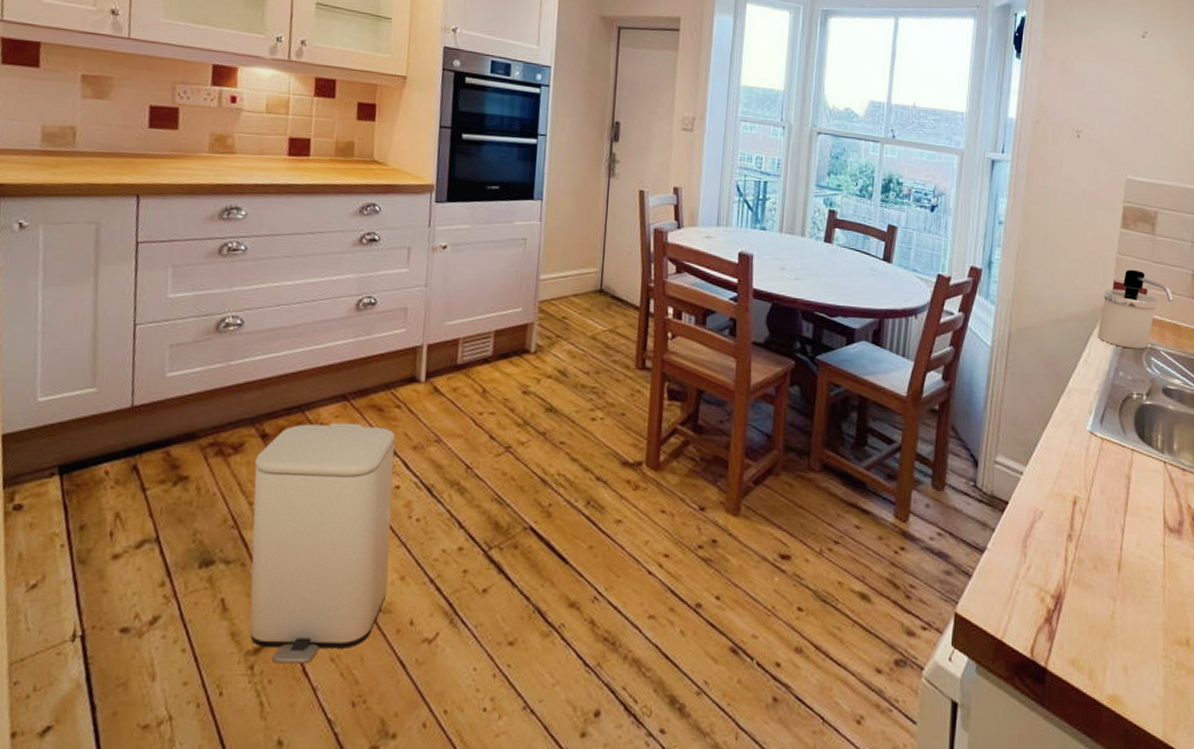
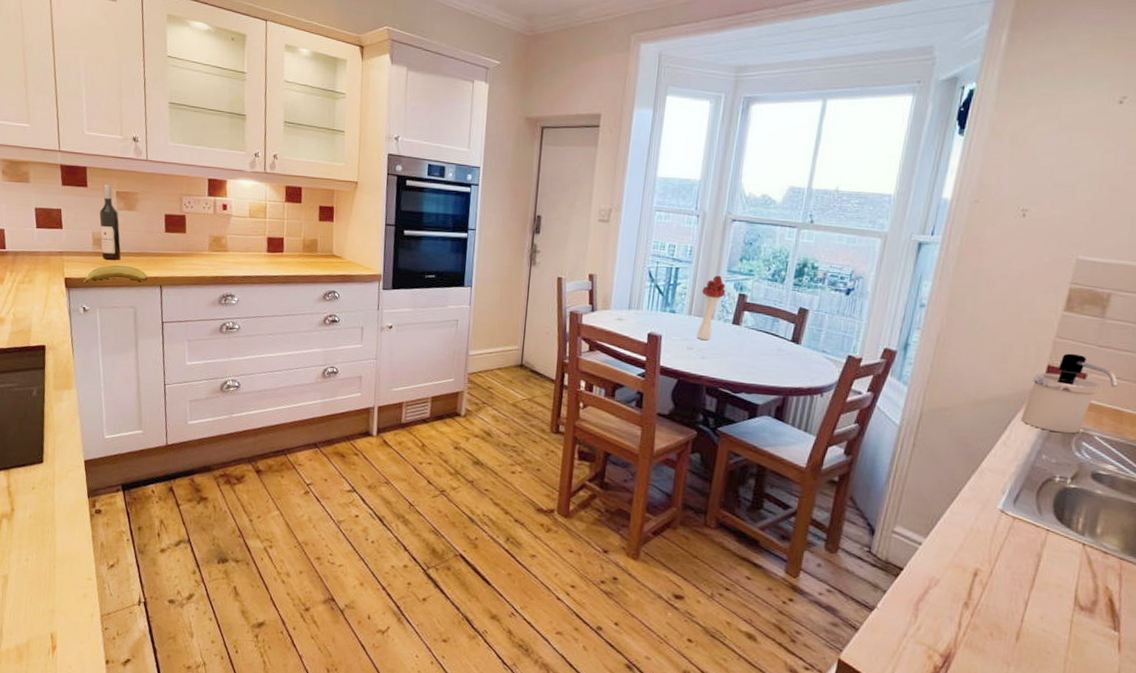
fruit: none [21,167,120,190] -> present [83,264,148,283]
bottle: none [53,65,83,162] -> present [99,184,121,260]
pedal bin: present [249,422,395,664] -> none [252,464,354,638]
flower bouquet: none [789,190,816,260] -> present [696,275,726,341]

